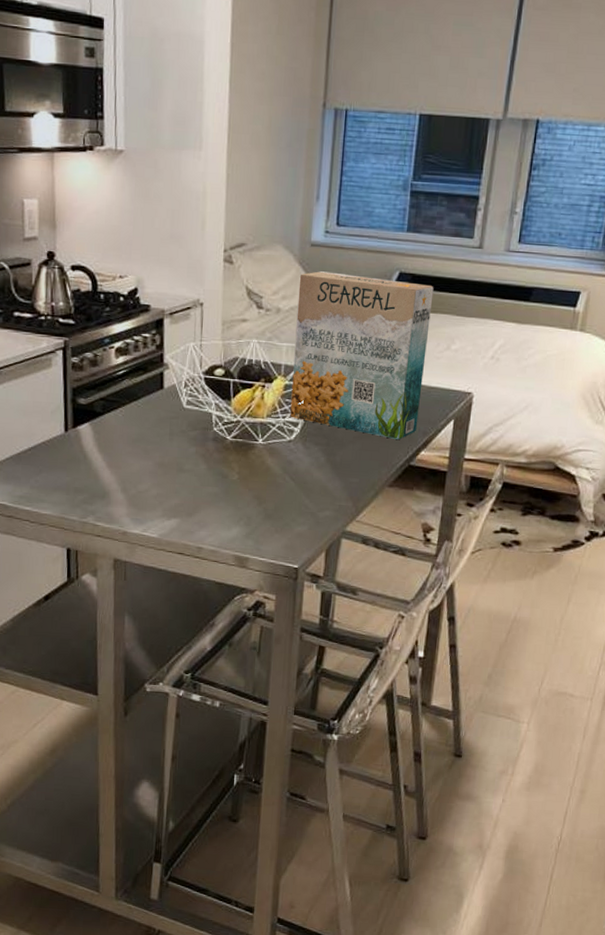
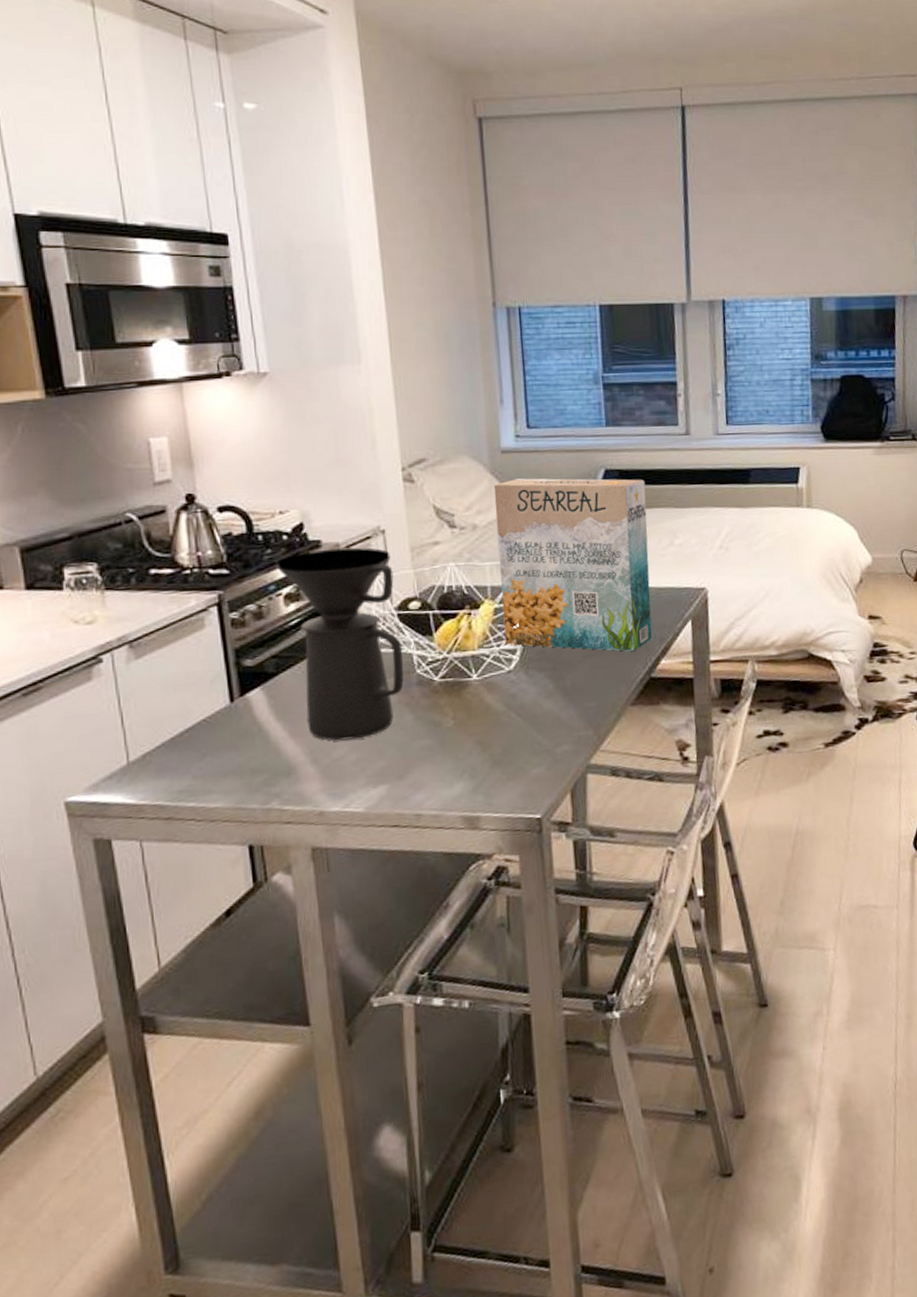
coffee maker: none [112,313,205,478] -> present [276,547,404,741]

